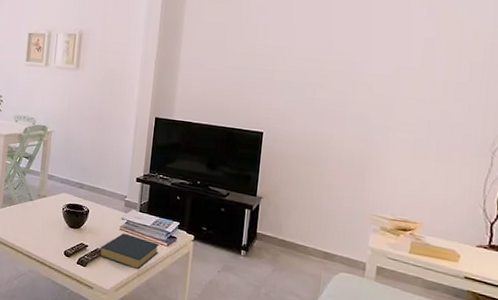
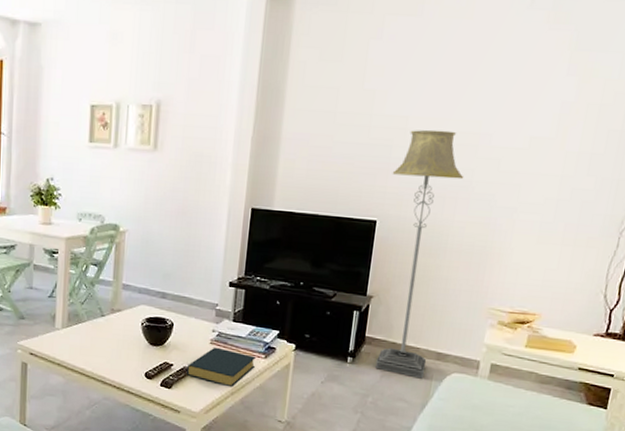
floor lamp: none [267,58,340,276] -> present [375,129,464,379]

